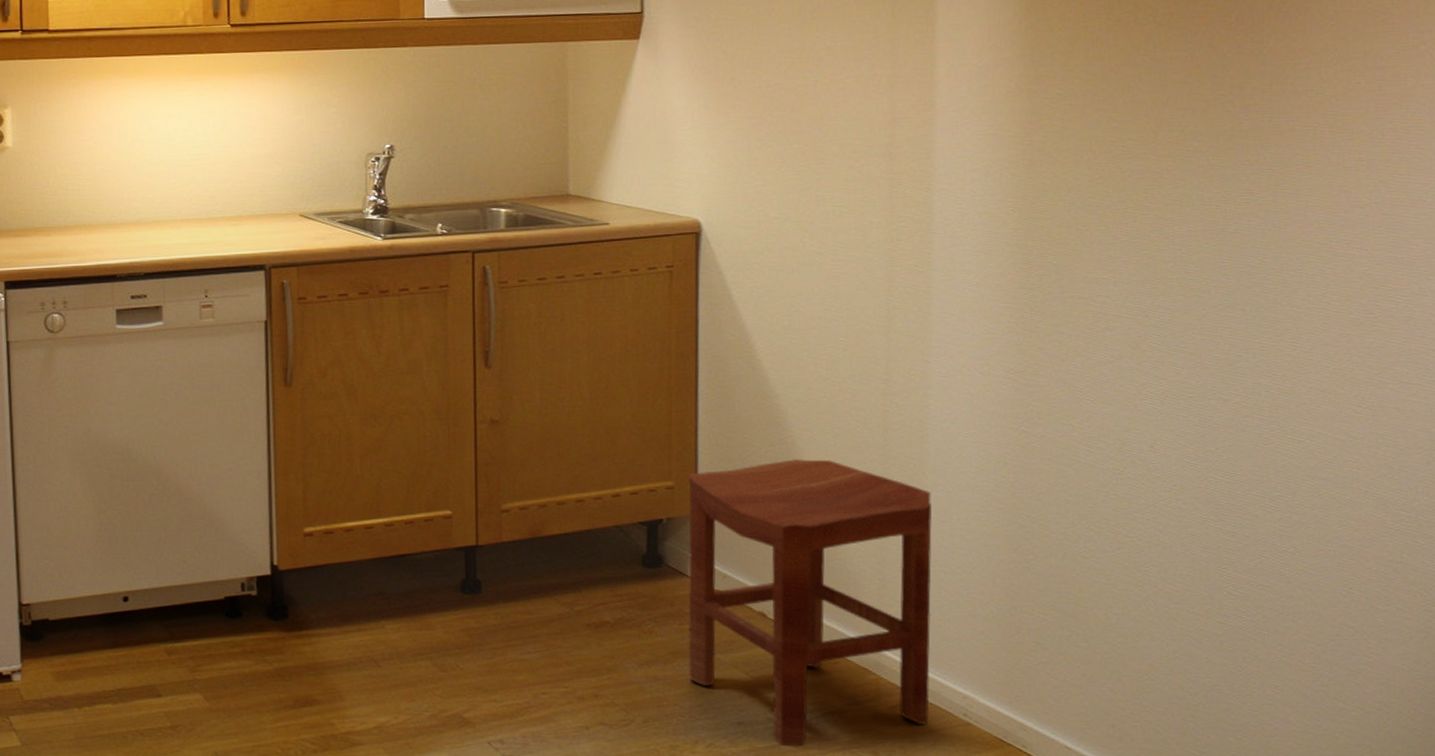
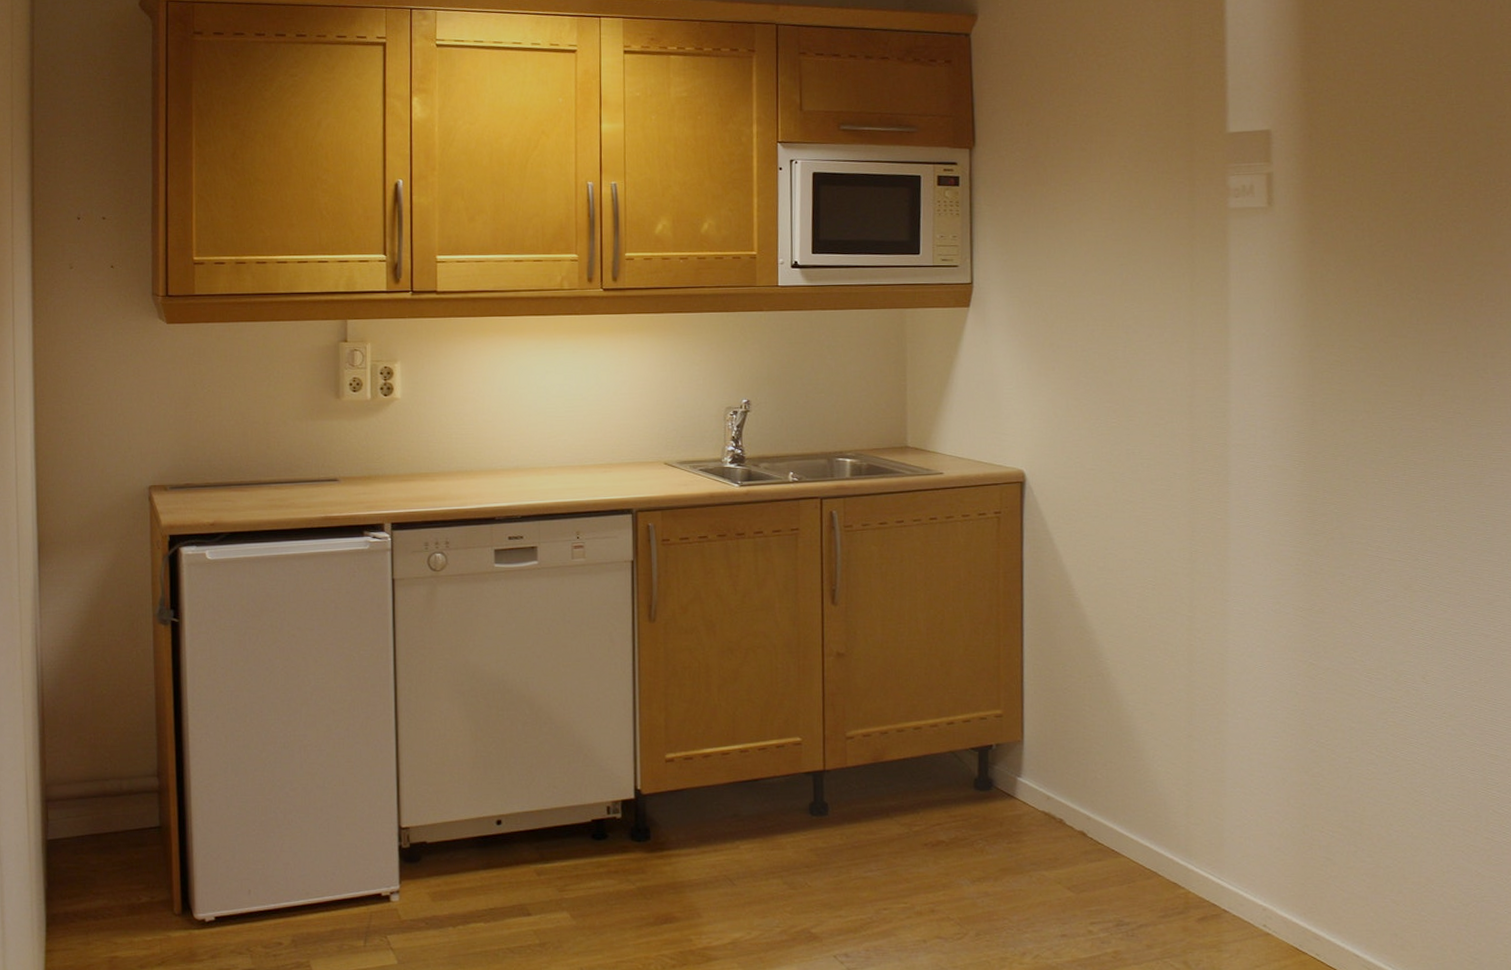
stool: present [688,459,933,747] -> none [1015,689,1233,957]

